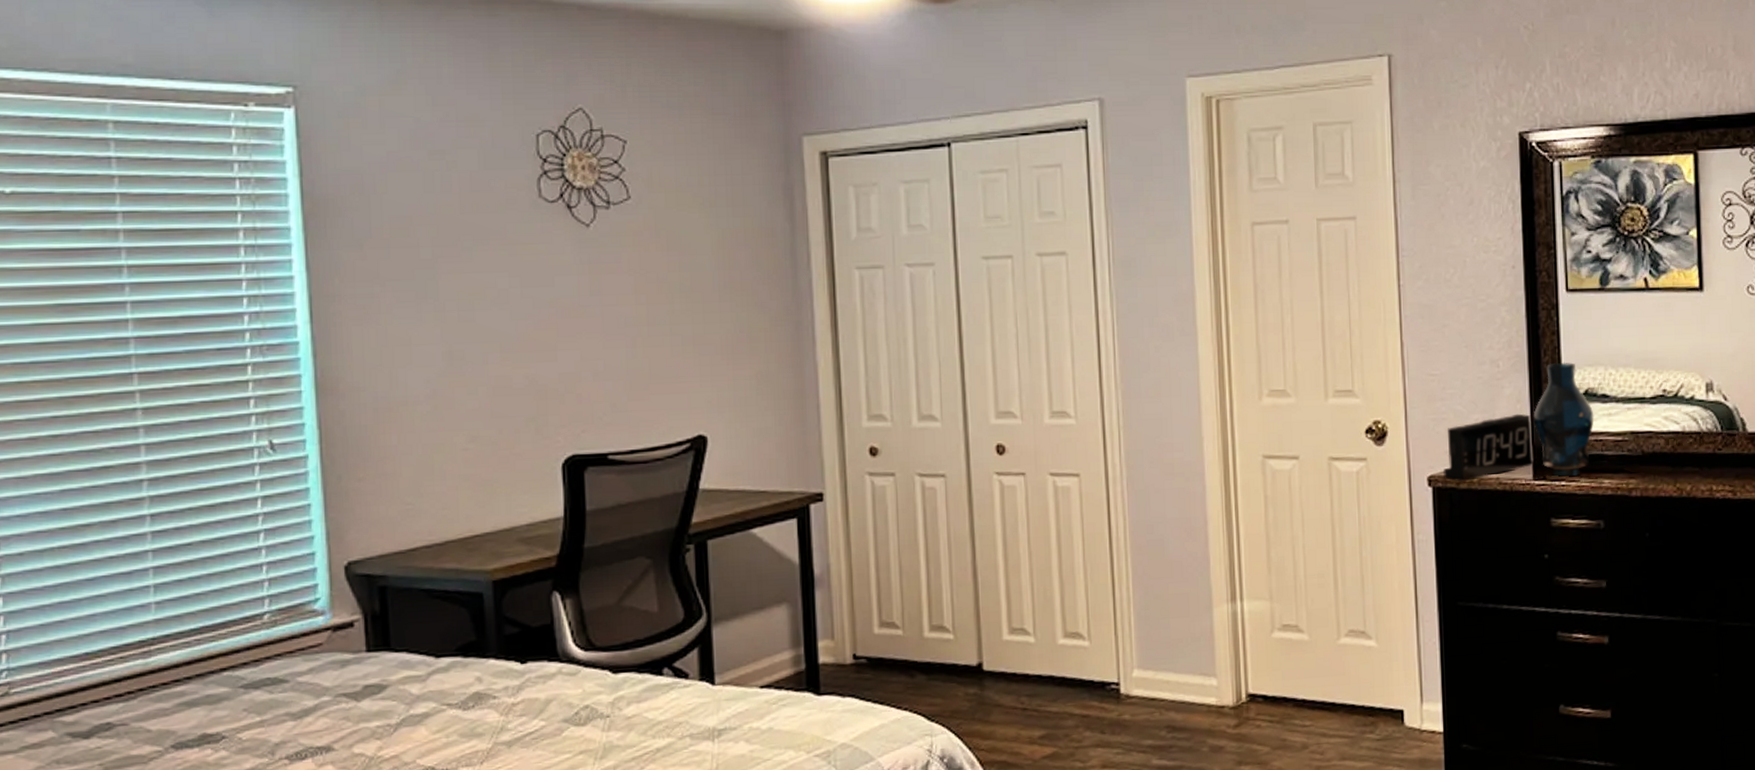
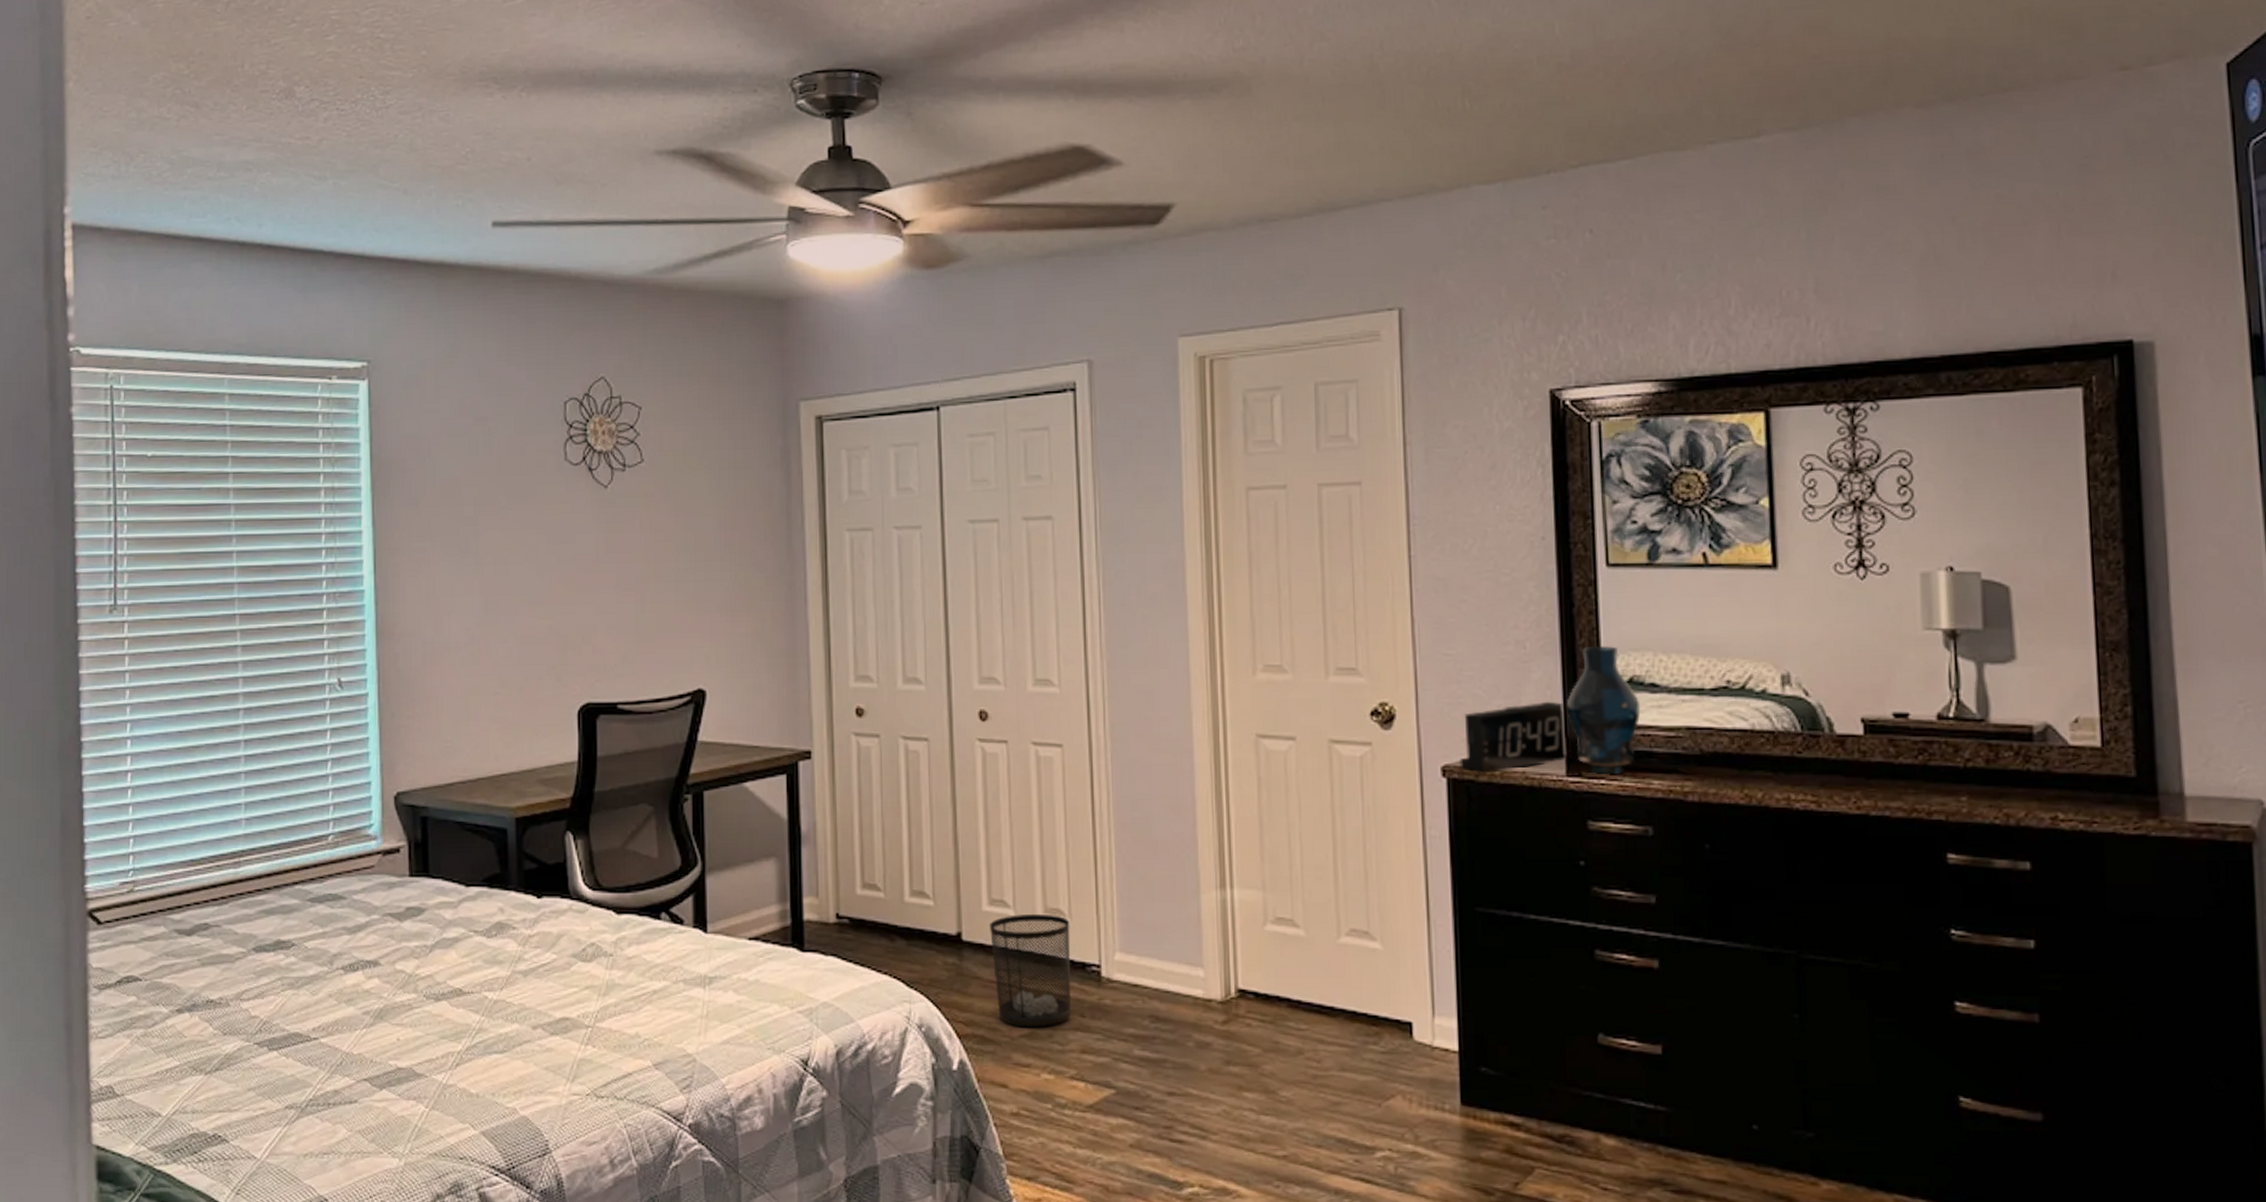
waste bin: none [1009,638,1091,749] -> present [989,913,1071,1028]

